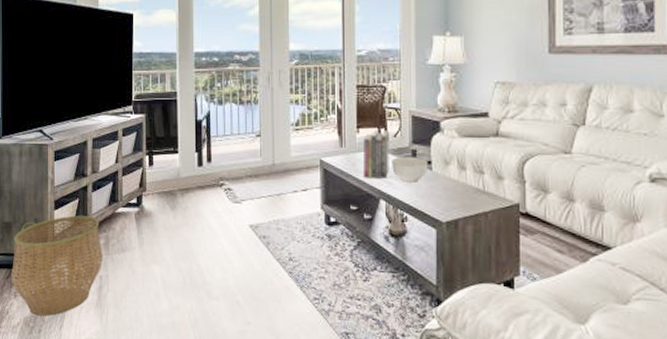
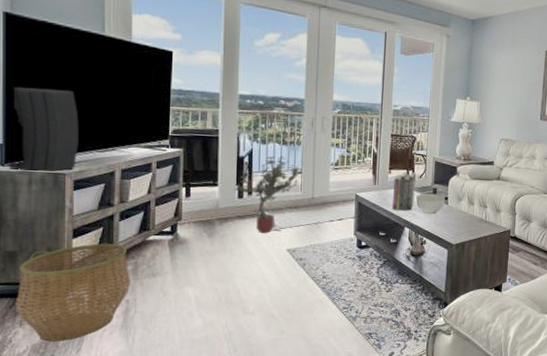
speaker: none [5,63,58,143] -> present [9,87,79,172]
potted tree: none [194,117,259,206] -> present [235,156,300,233]

